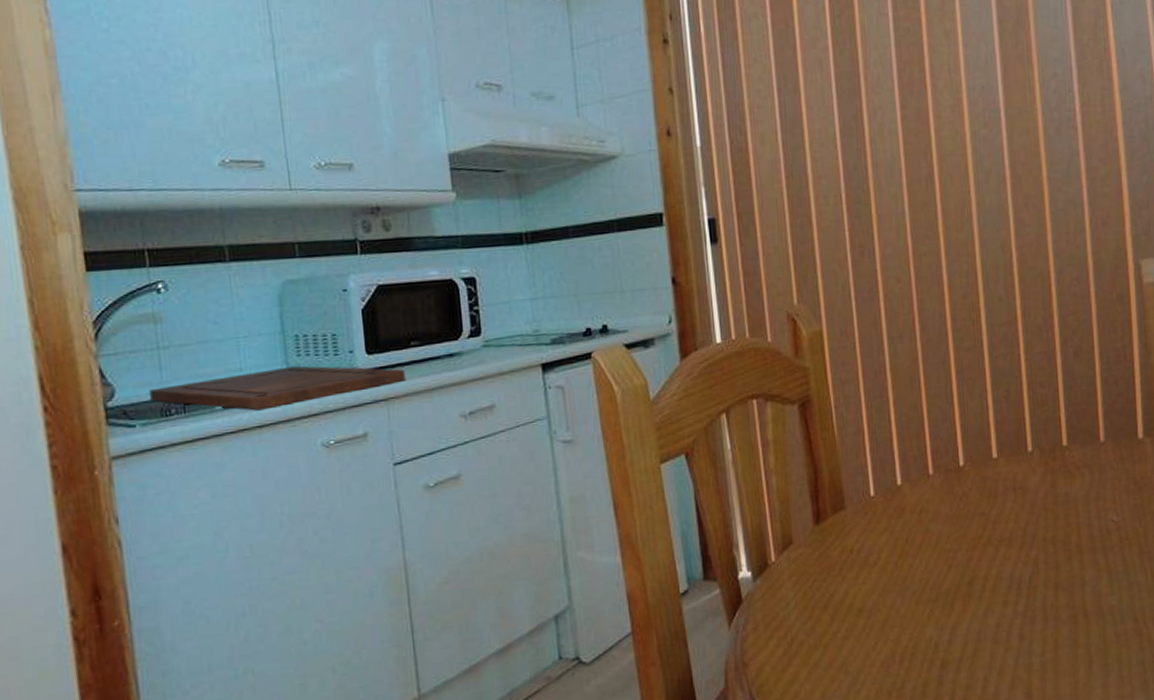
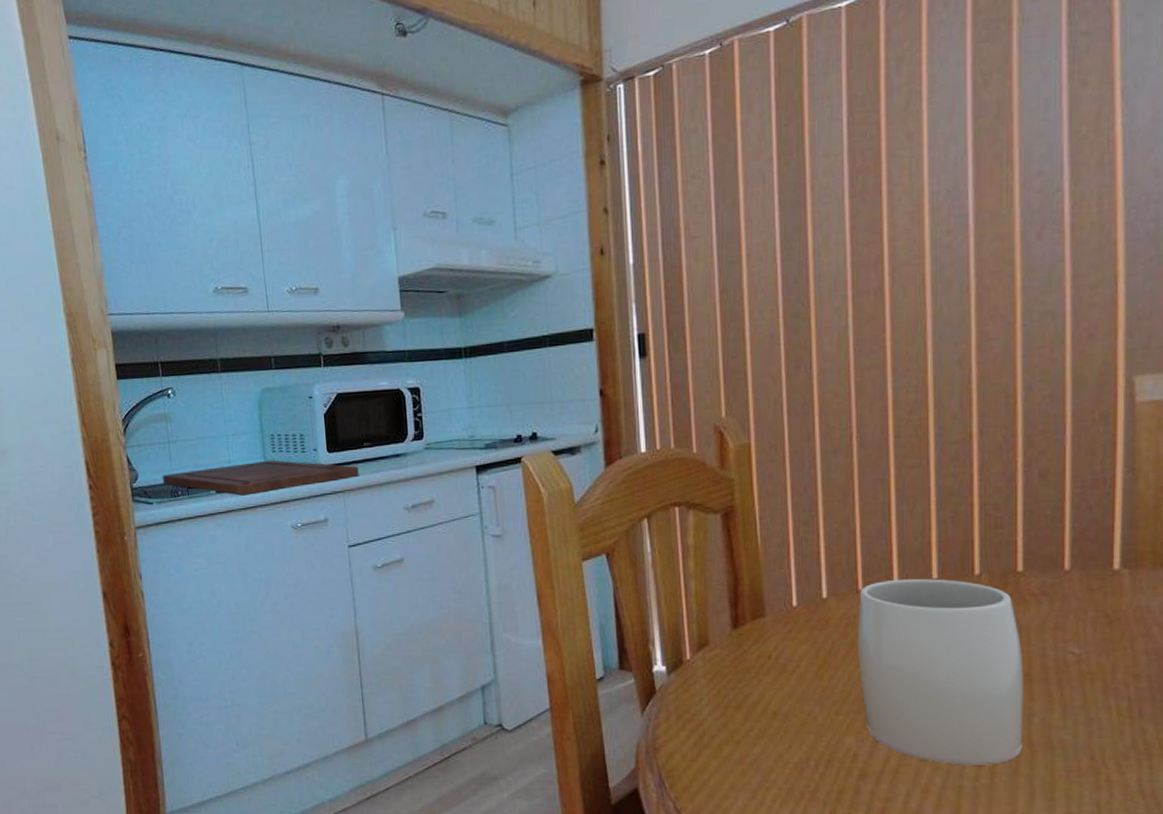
mug: none [930,458,1080,643] -> present [857,578,1024,766]

